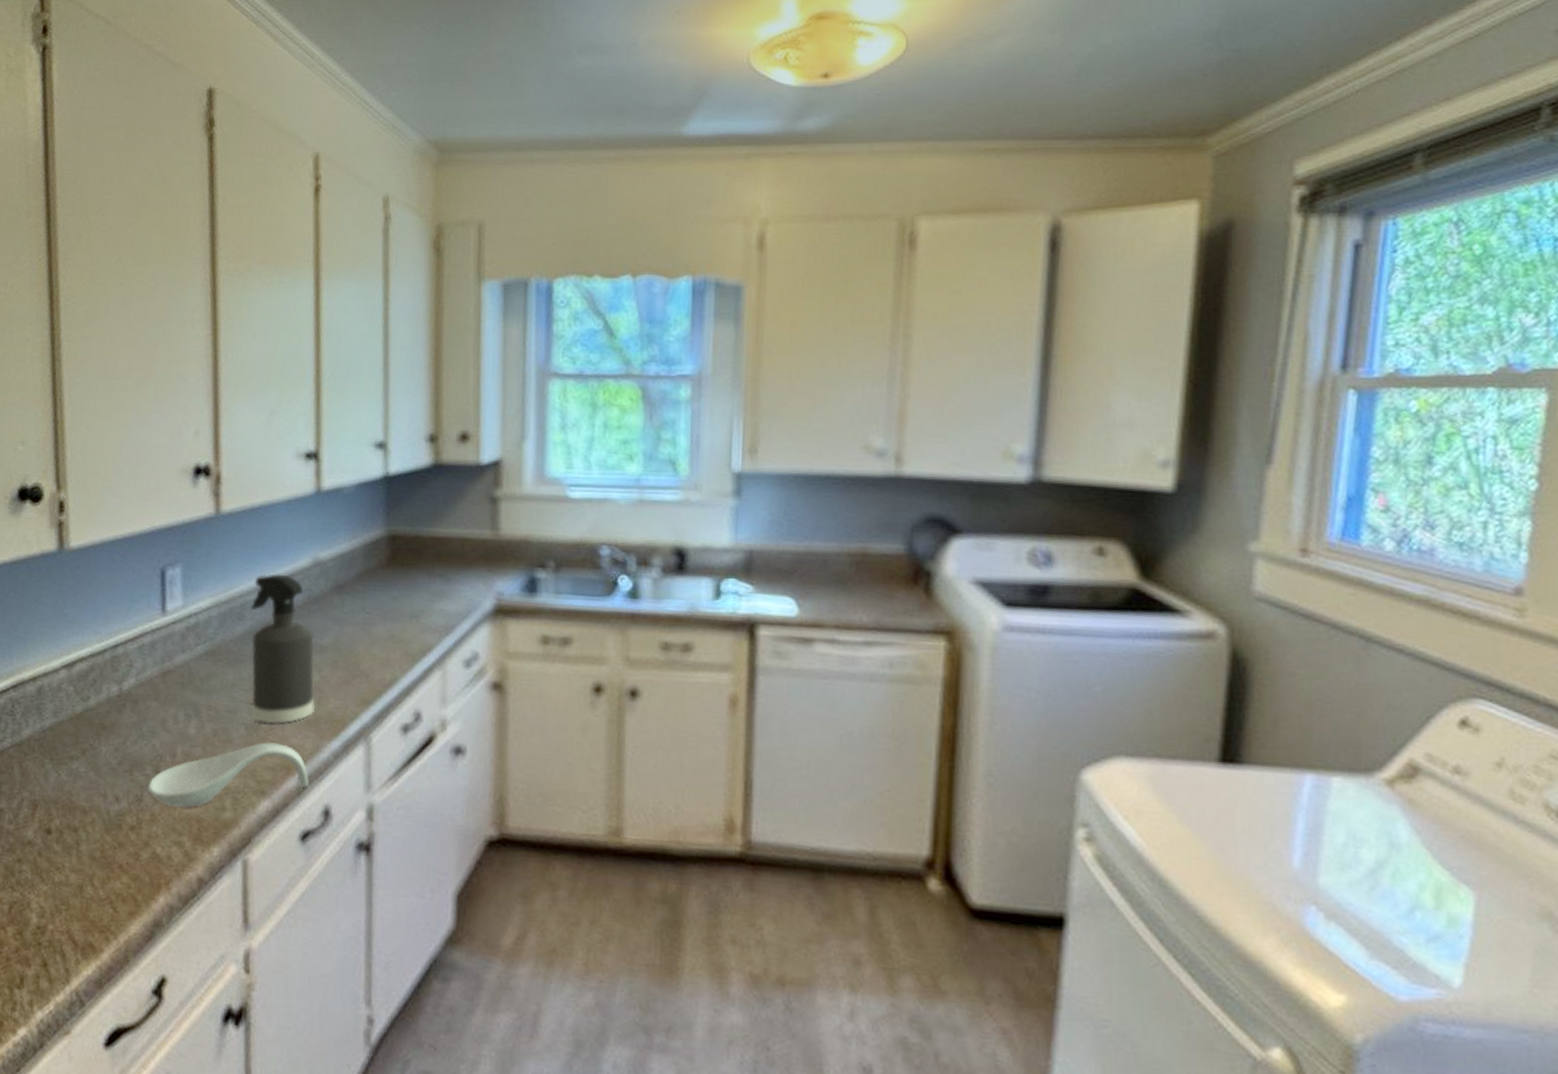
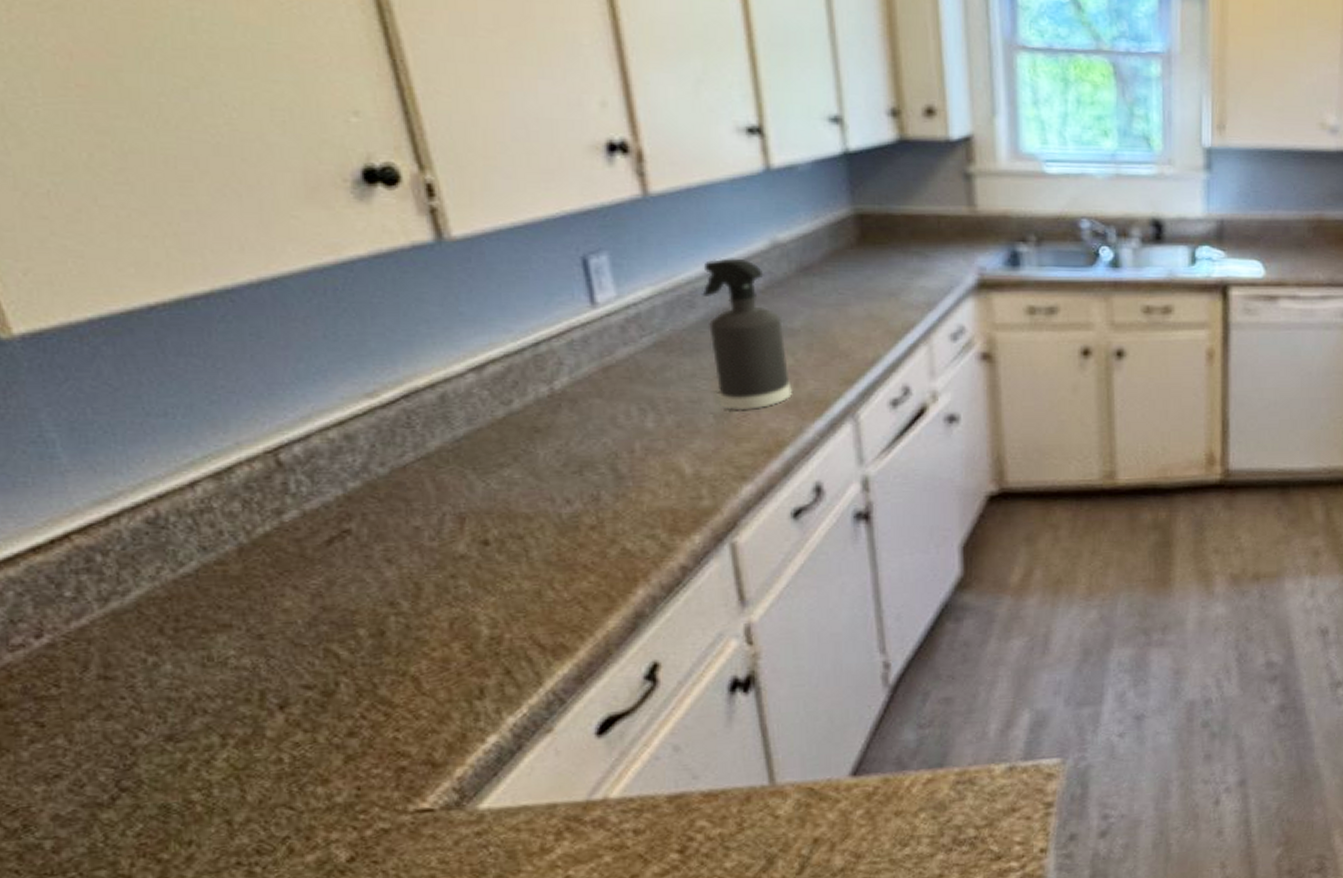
spoon rest: present [148,742,309,808] -> none [605,429,794,502]

